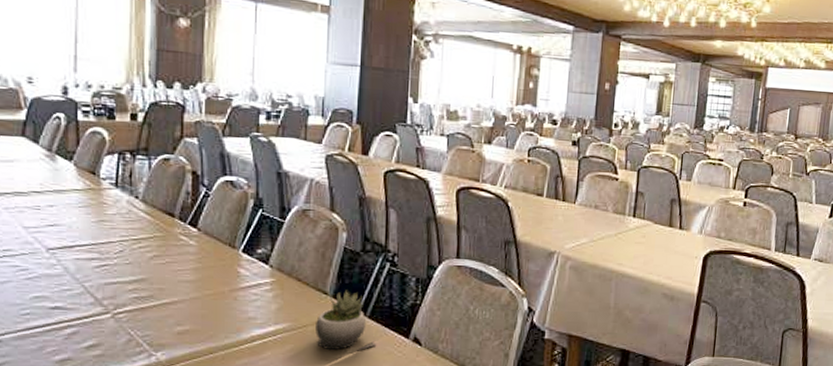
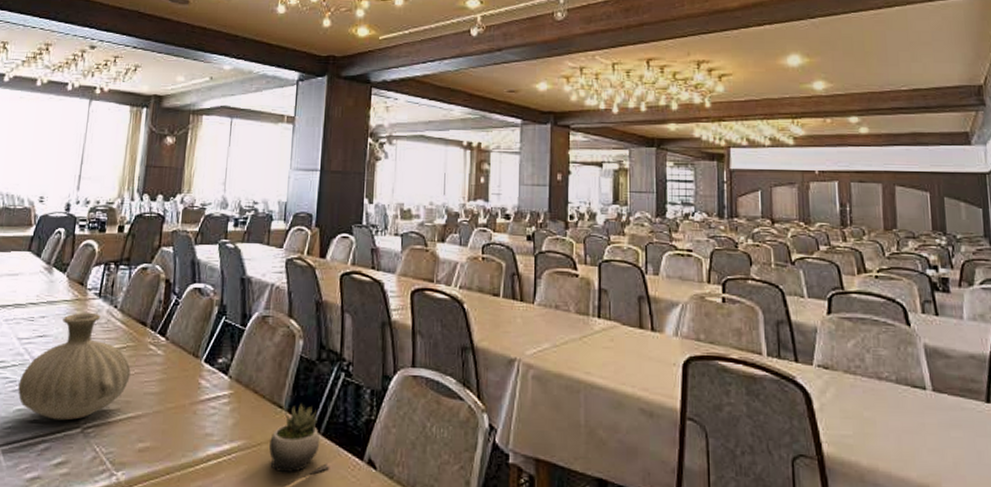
vase: none [32,202,161,307] -> present [18,312,131,421]

